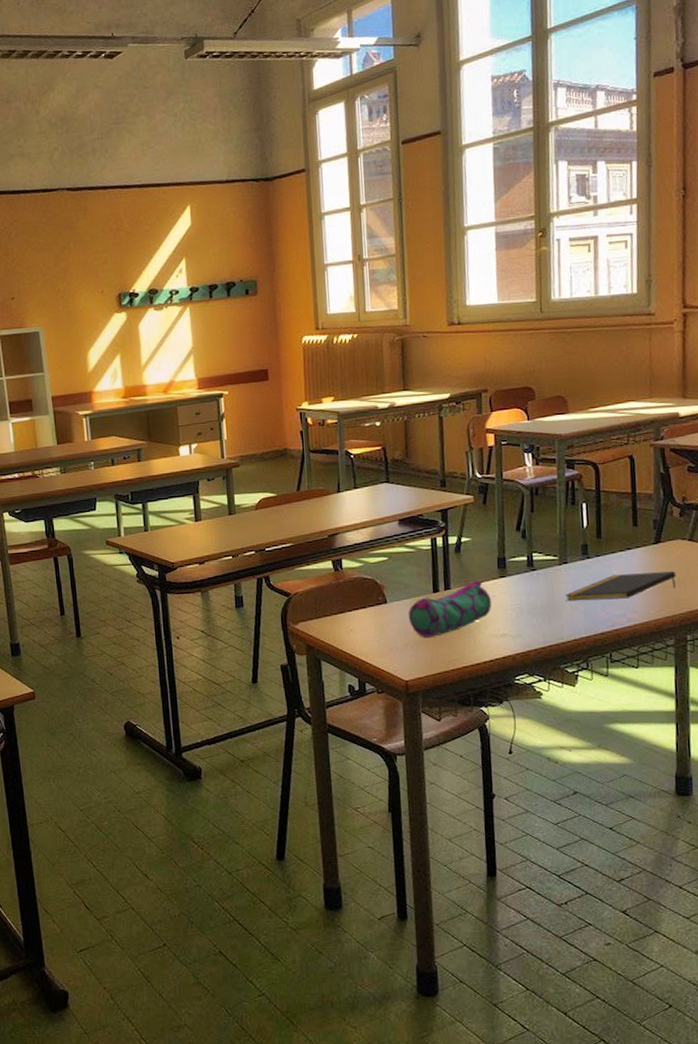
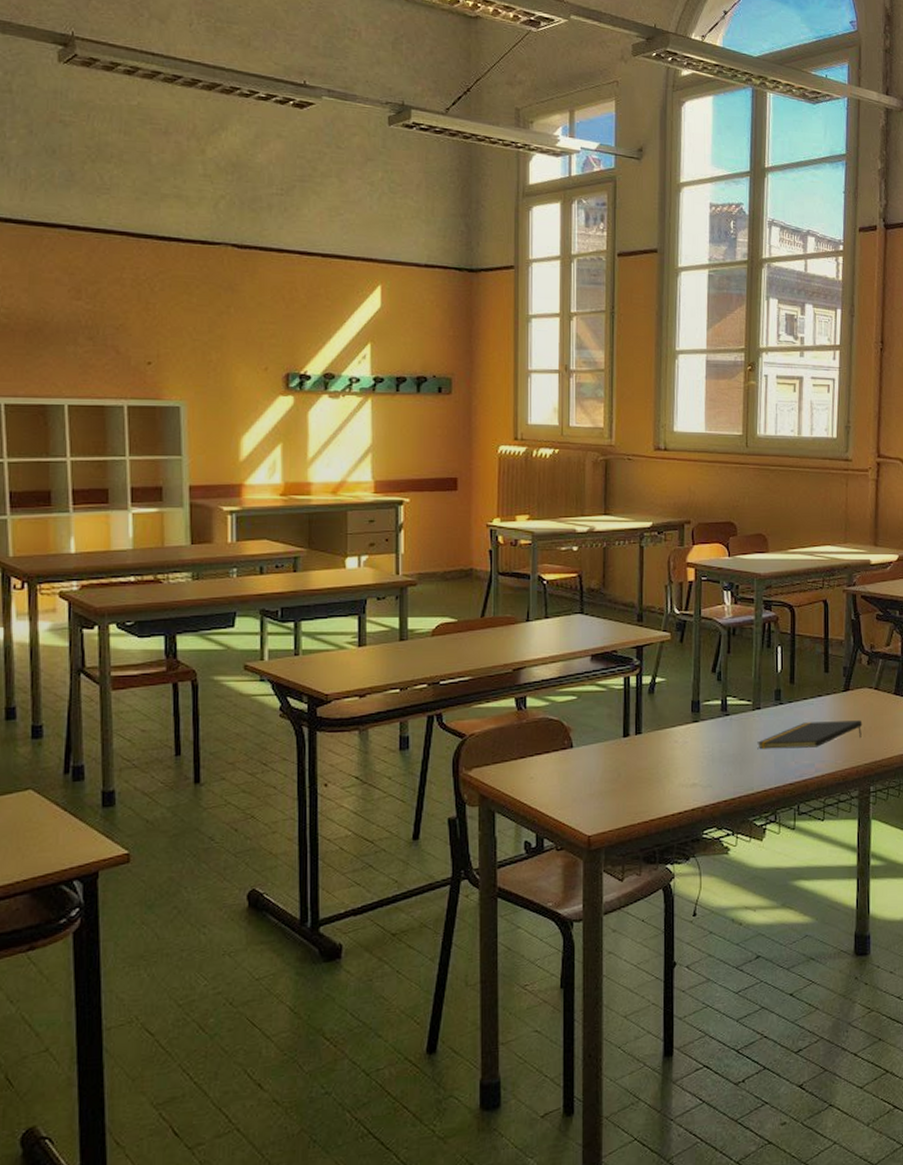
pencil case: present [408,580,491,639] -> none [595,724,683,788]

